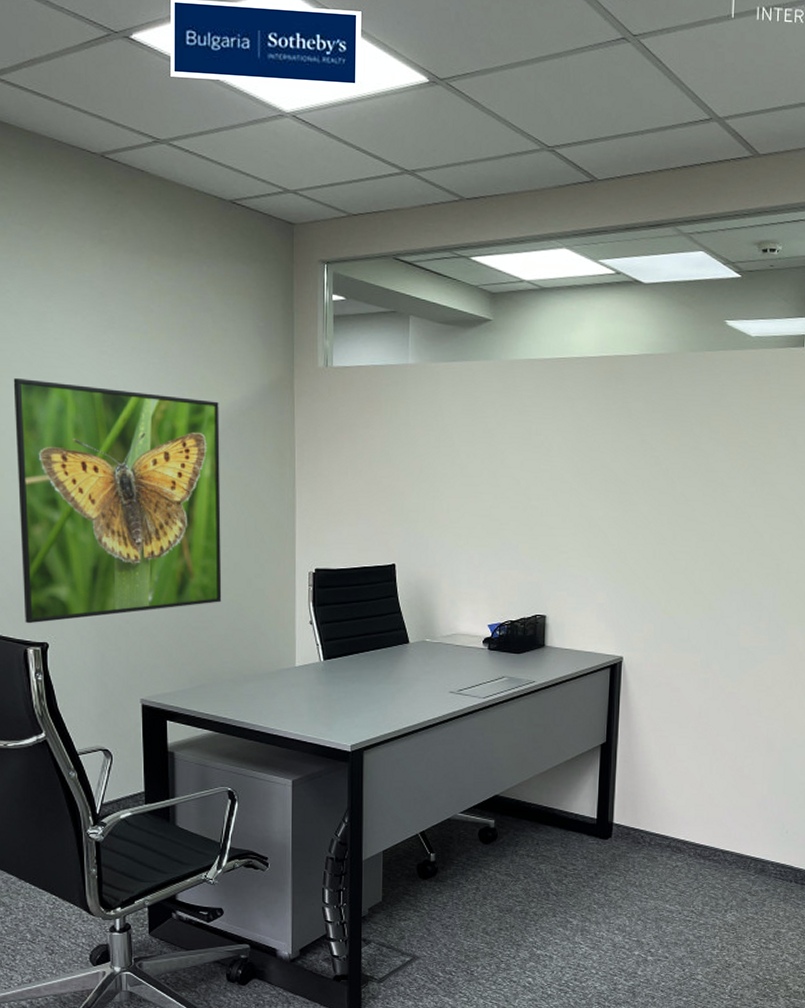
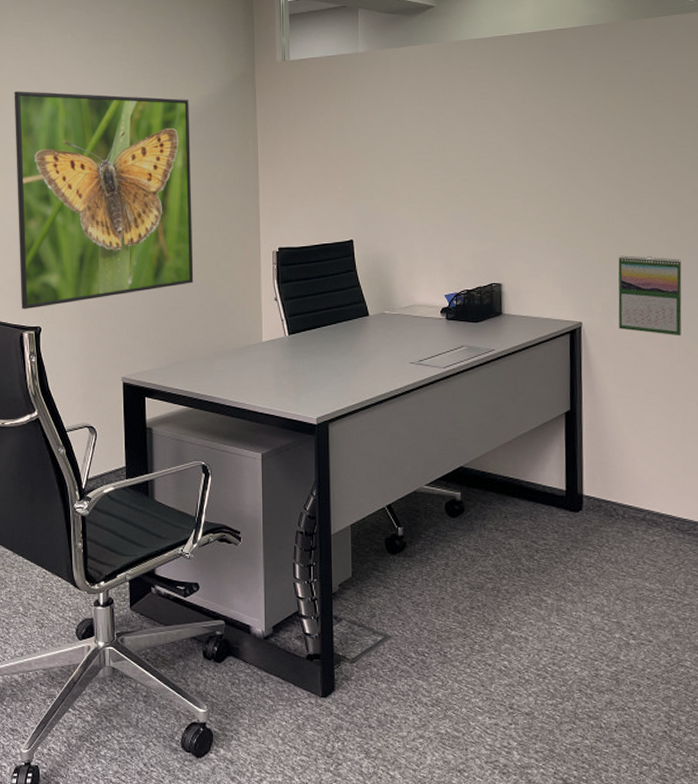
calendar: none [657,592,722,674] -> present [618,255,682,336]

